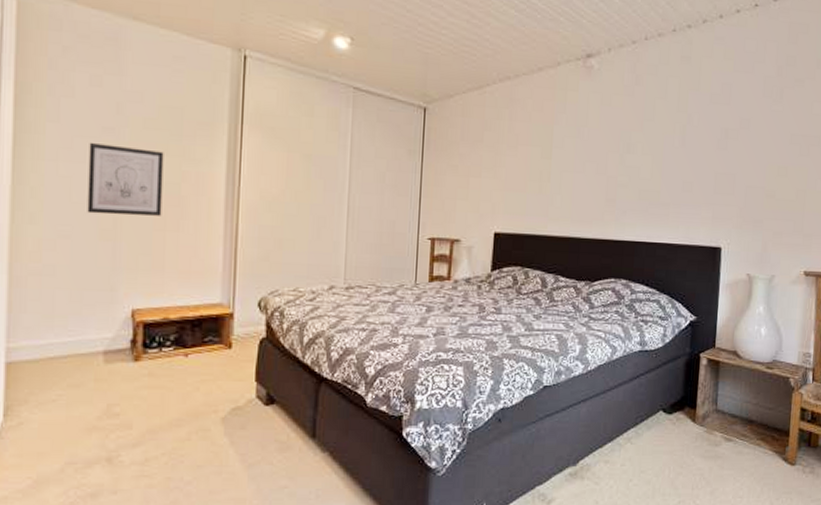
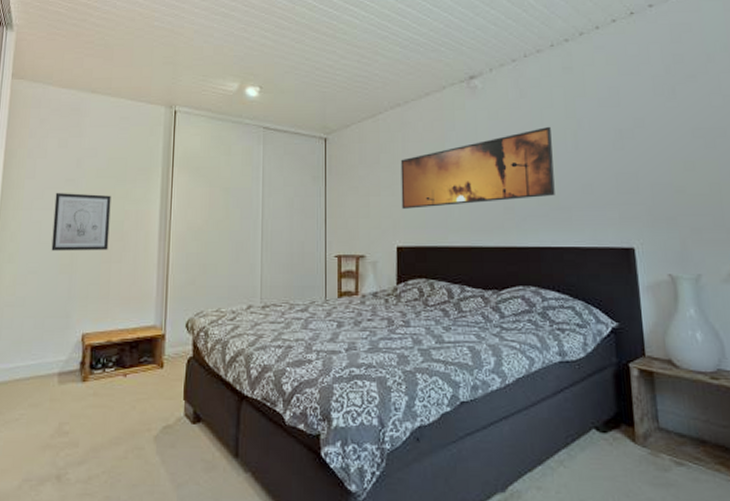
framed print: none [502,118,661,194] -> present [400,126,555,209]

